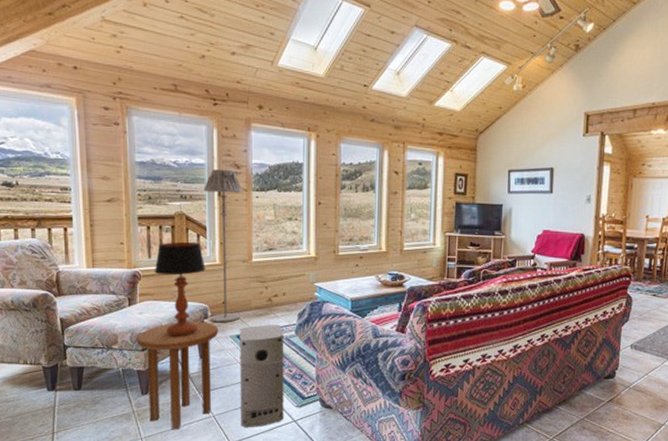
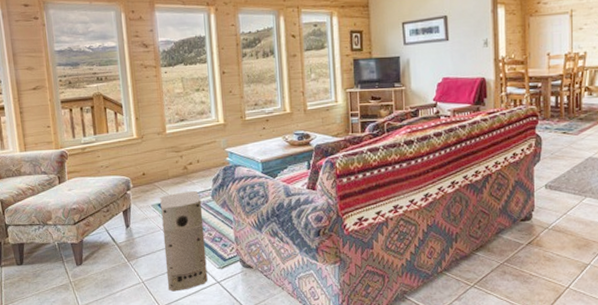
side table: present [136,321,219,430] -> none [68,193,142,298]
table lamp: present [154,241,206,337] -> none [79,119,125,209]
floor lamp: present [204,168,242,323] -> none [117,49,159,194]

